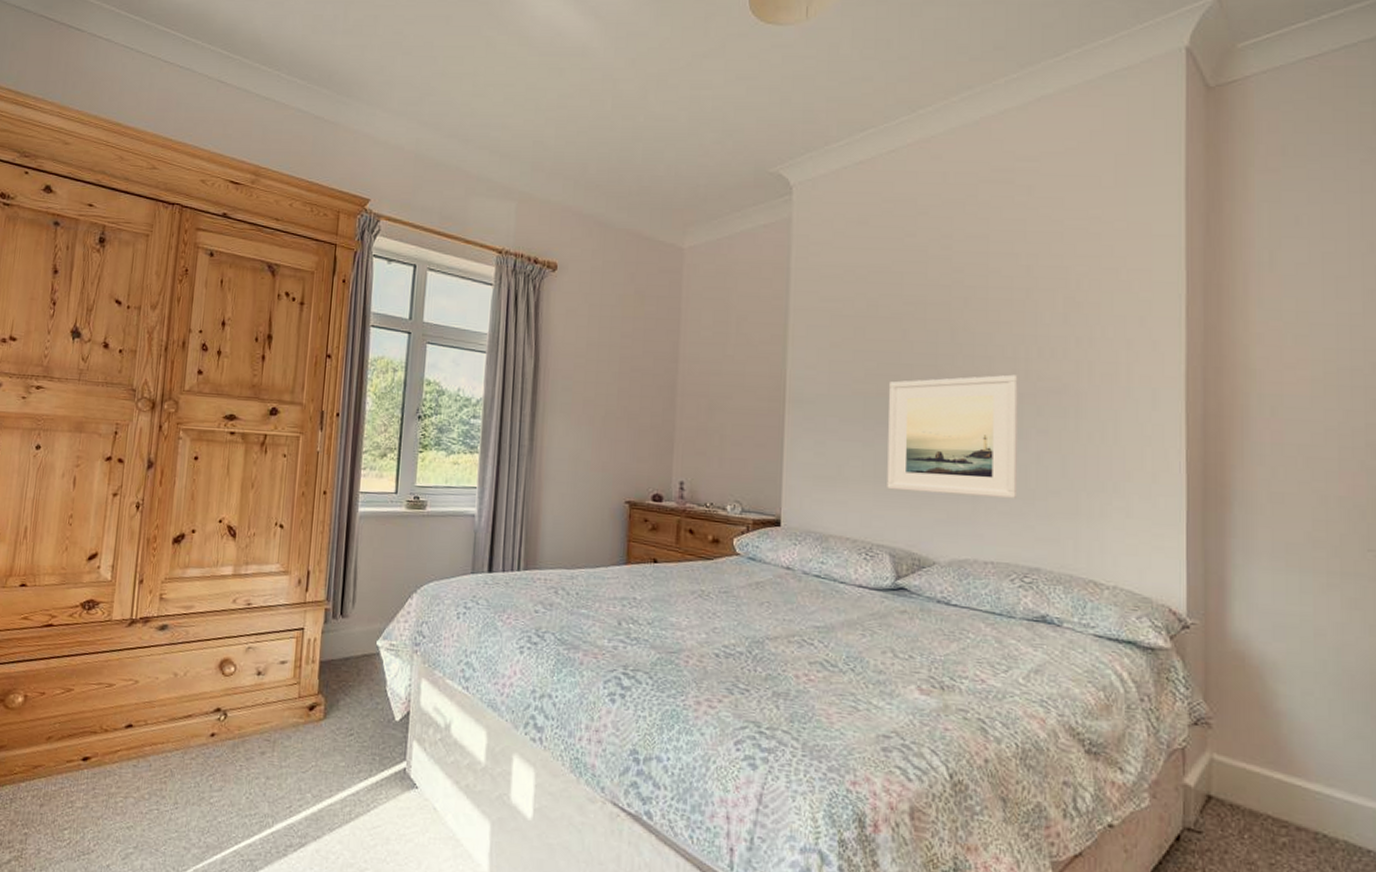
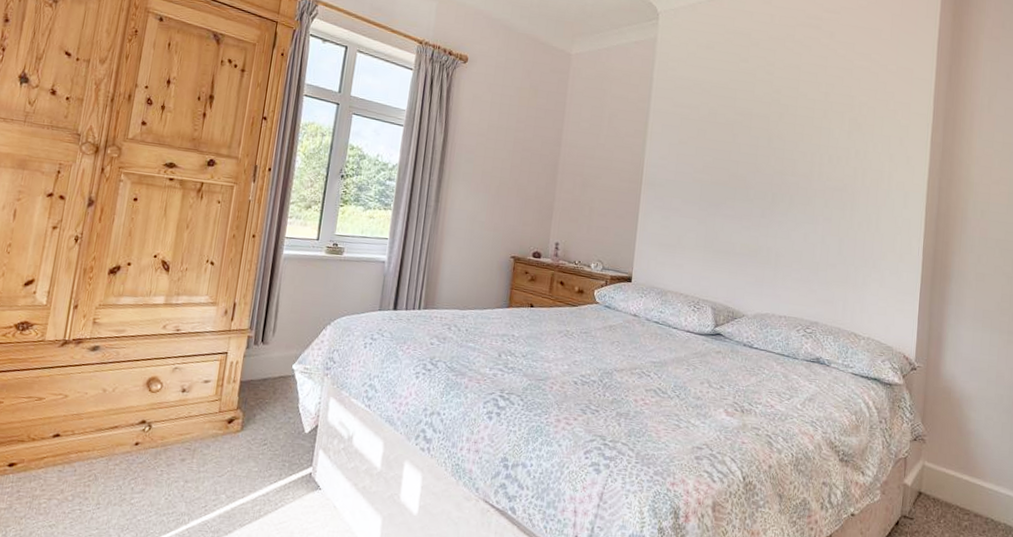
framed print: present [887,374,1018,499] -> none [713,173,813,269]

